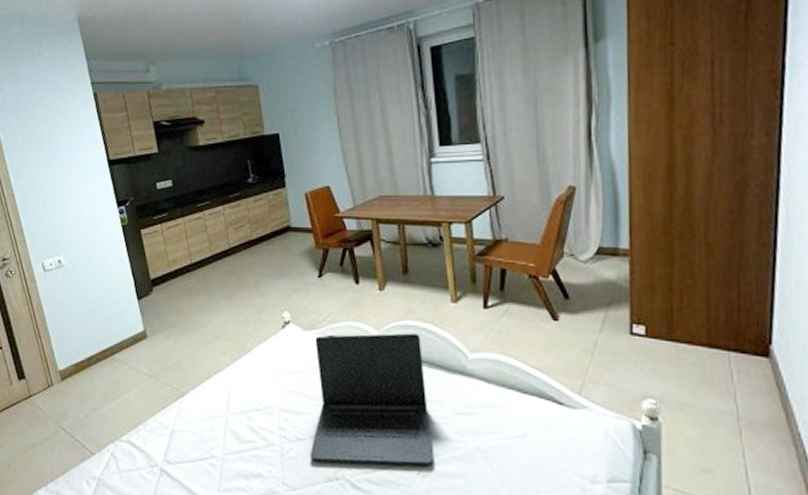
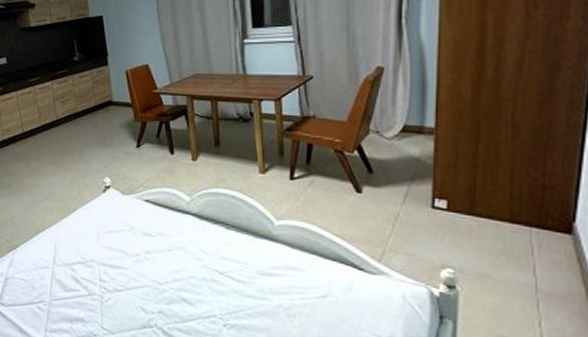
laptop: present [309,333,434,466] -> none [126,199,240,319]

